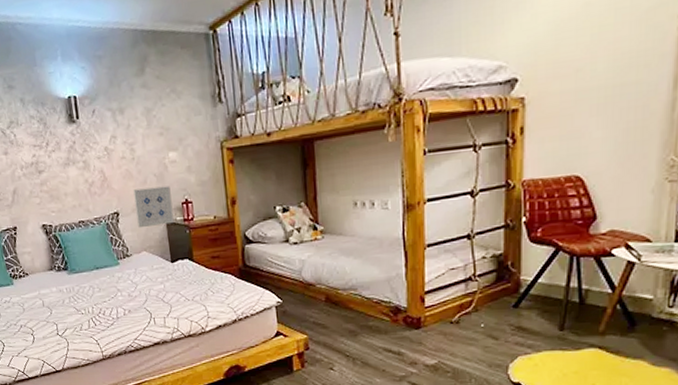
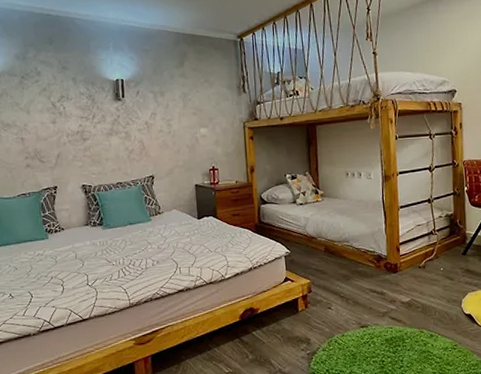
wall art: present [133,185,174,229] -> none [168,155,202,190]

